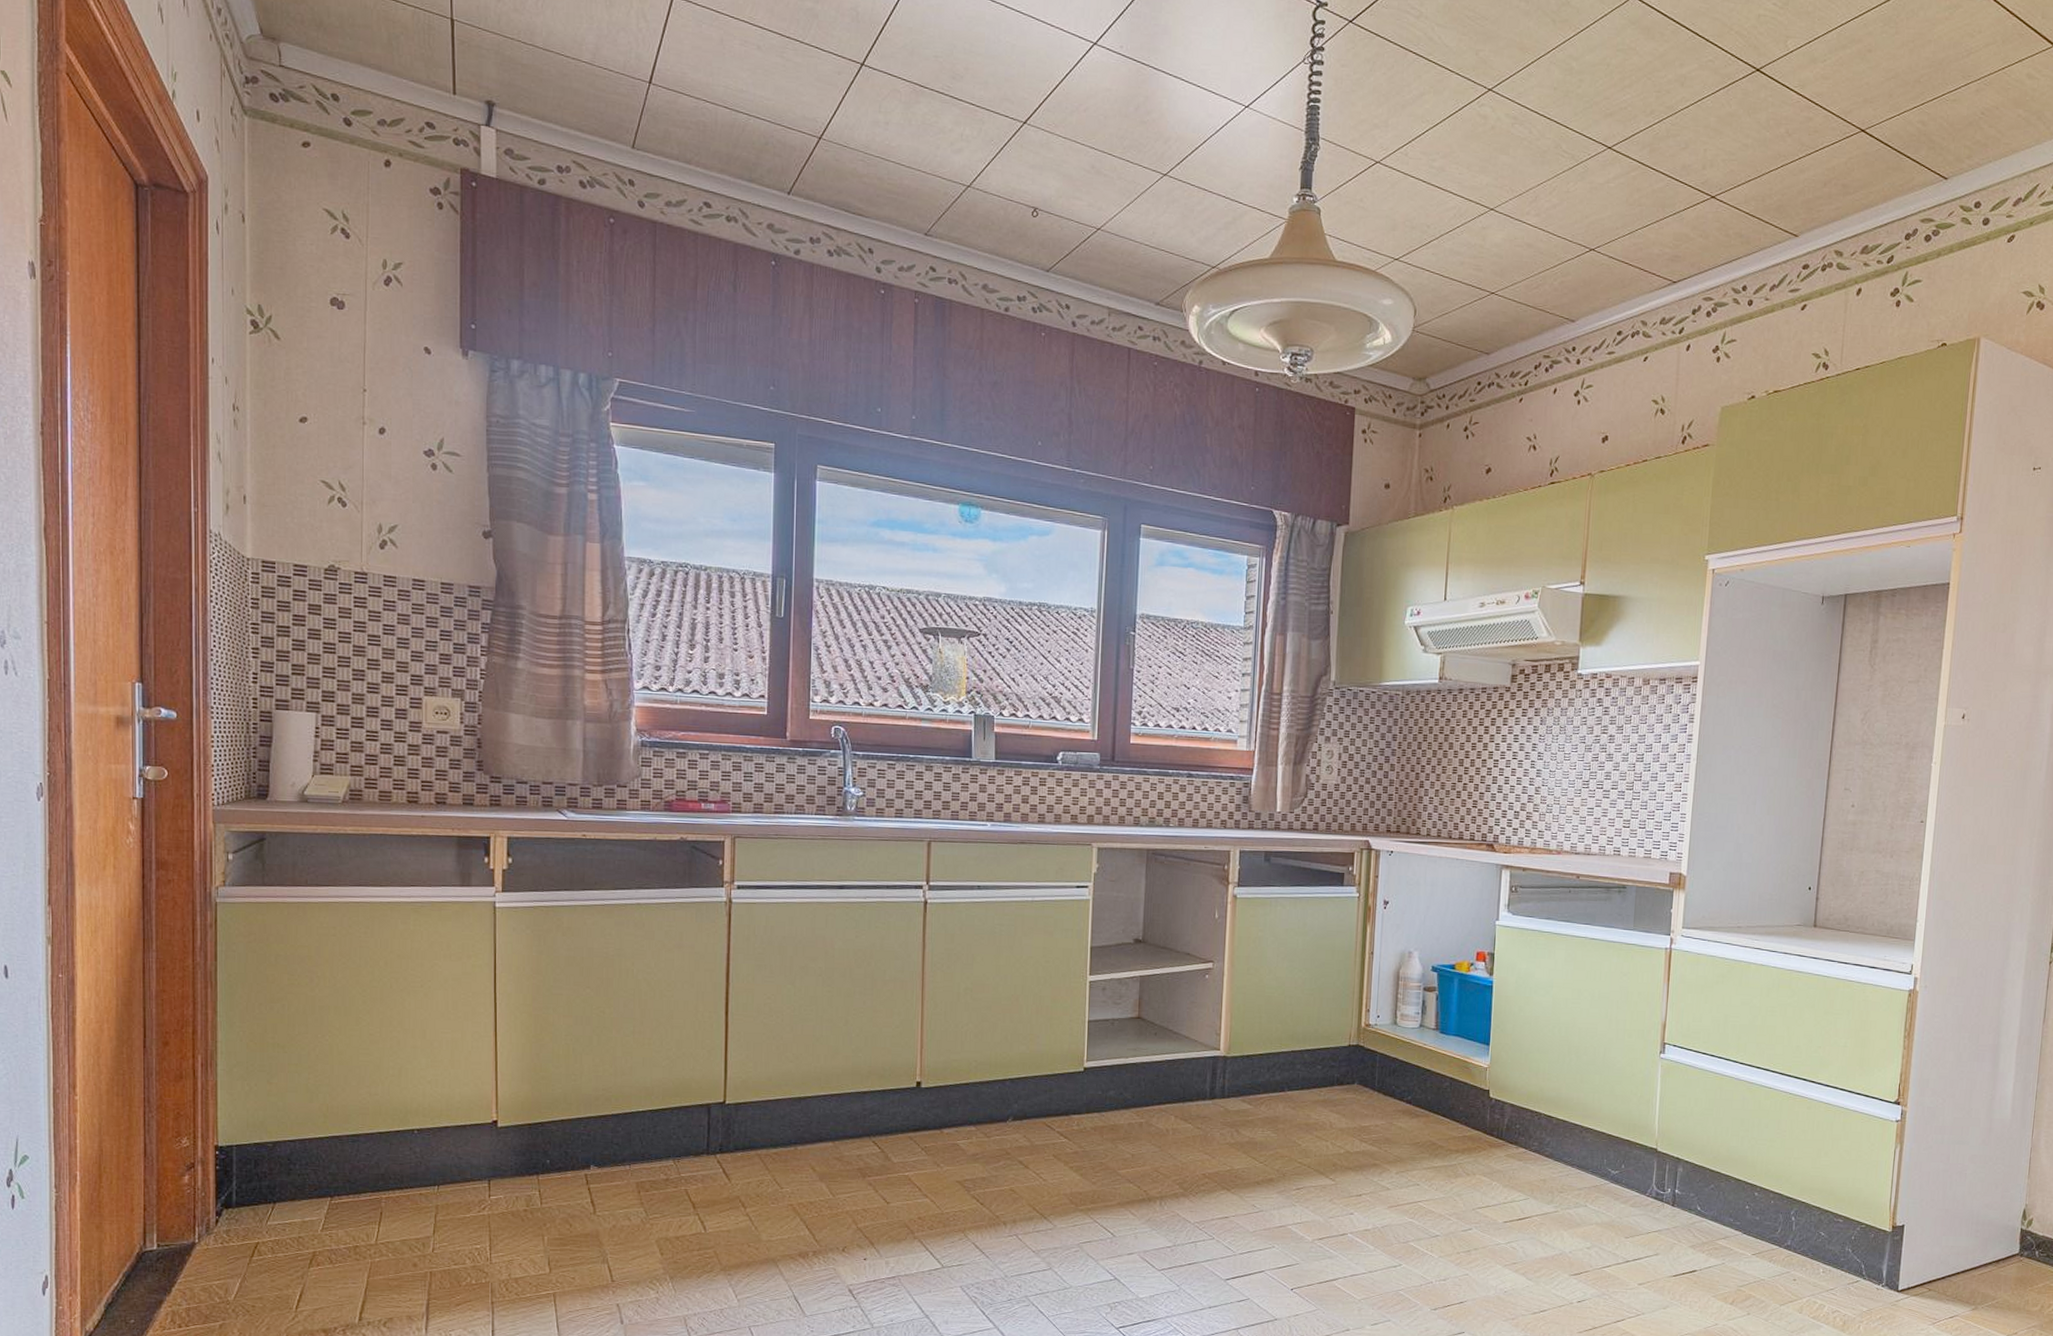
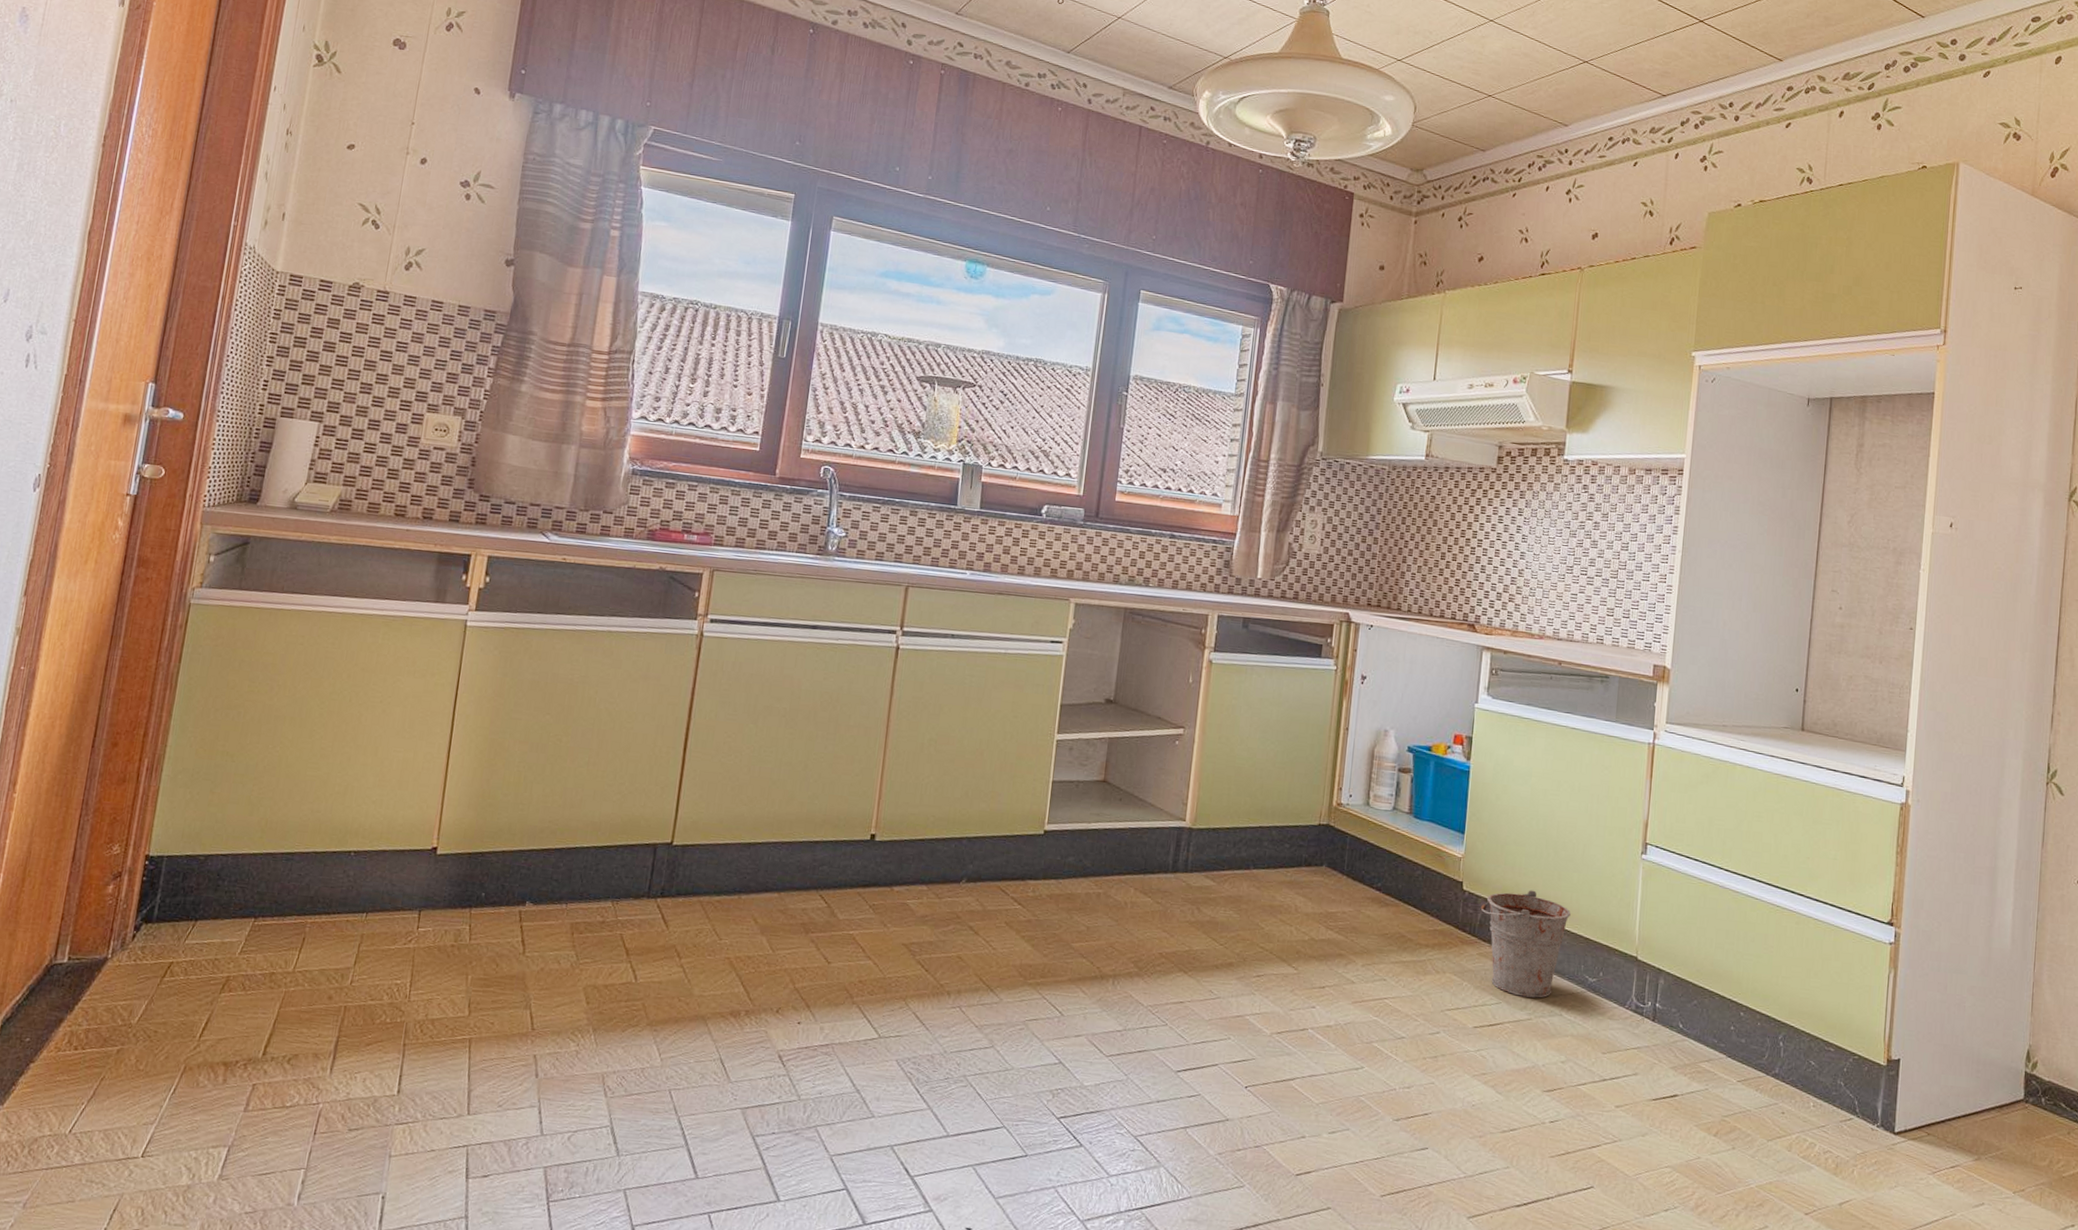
bucket: none [1507,1093,1593,1192] -> present [1480,890,1571,998]

